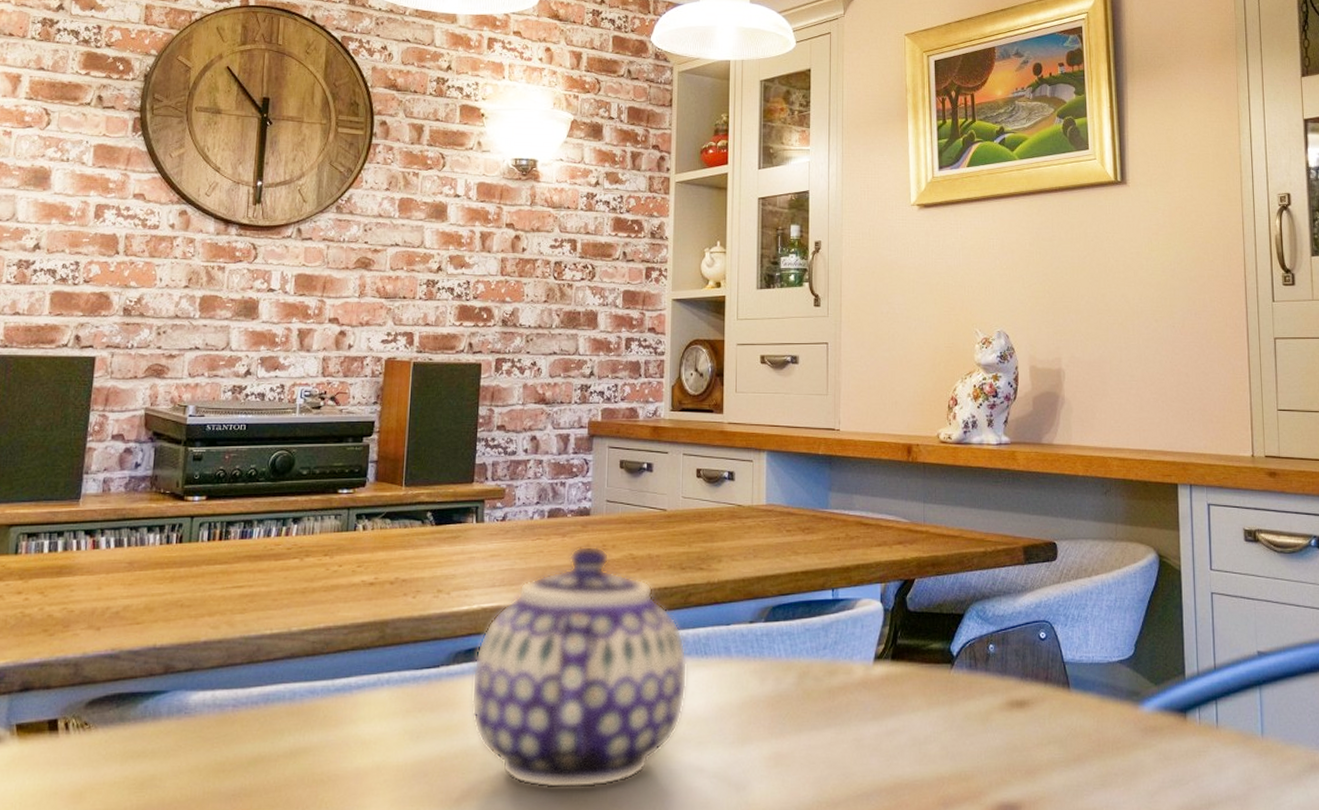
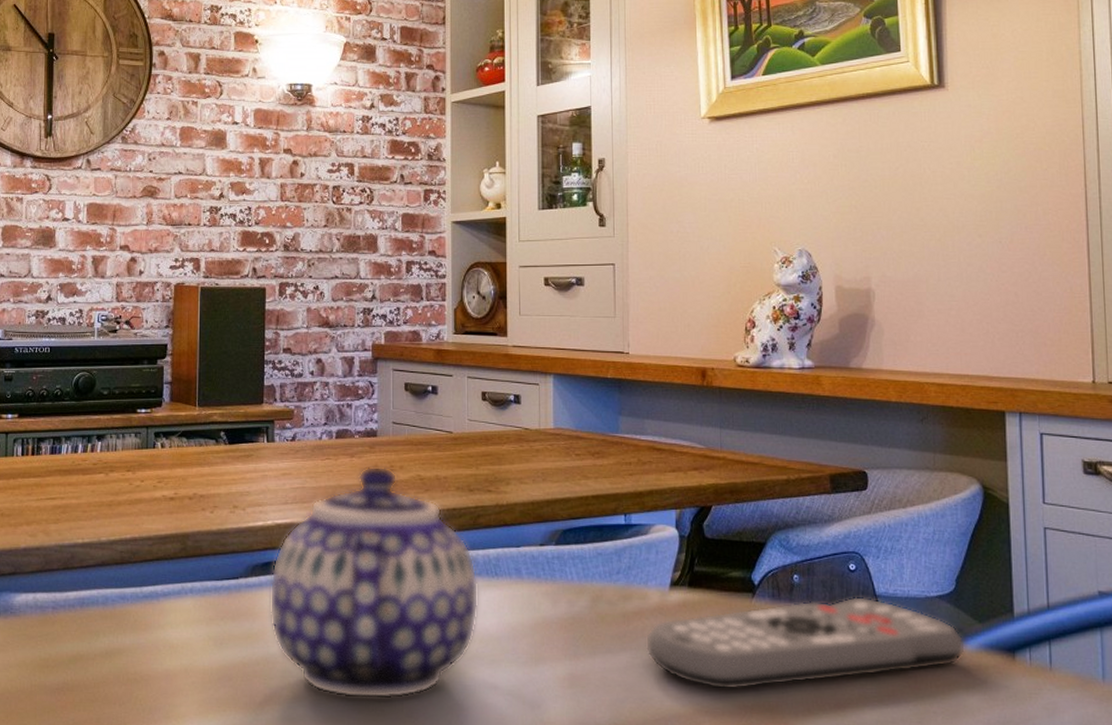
remote control: none [849,663,1142,762] -> present [645,596,965,691]

